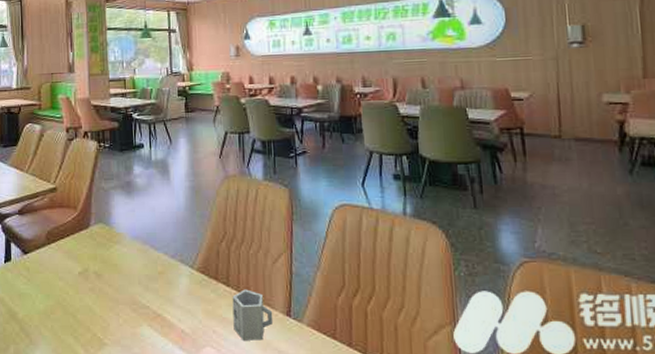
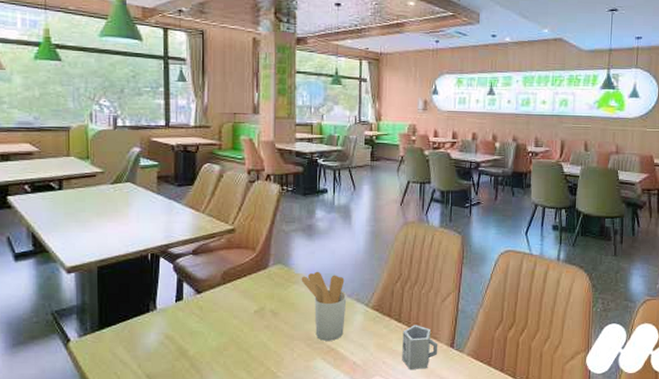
utensil holder: none [122,230,170,306] -> present [301,271,347,341]

